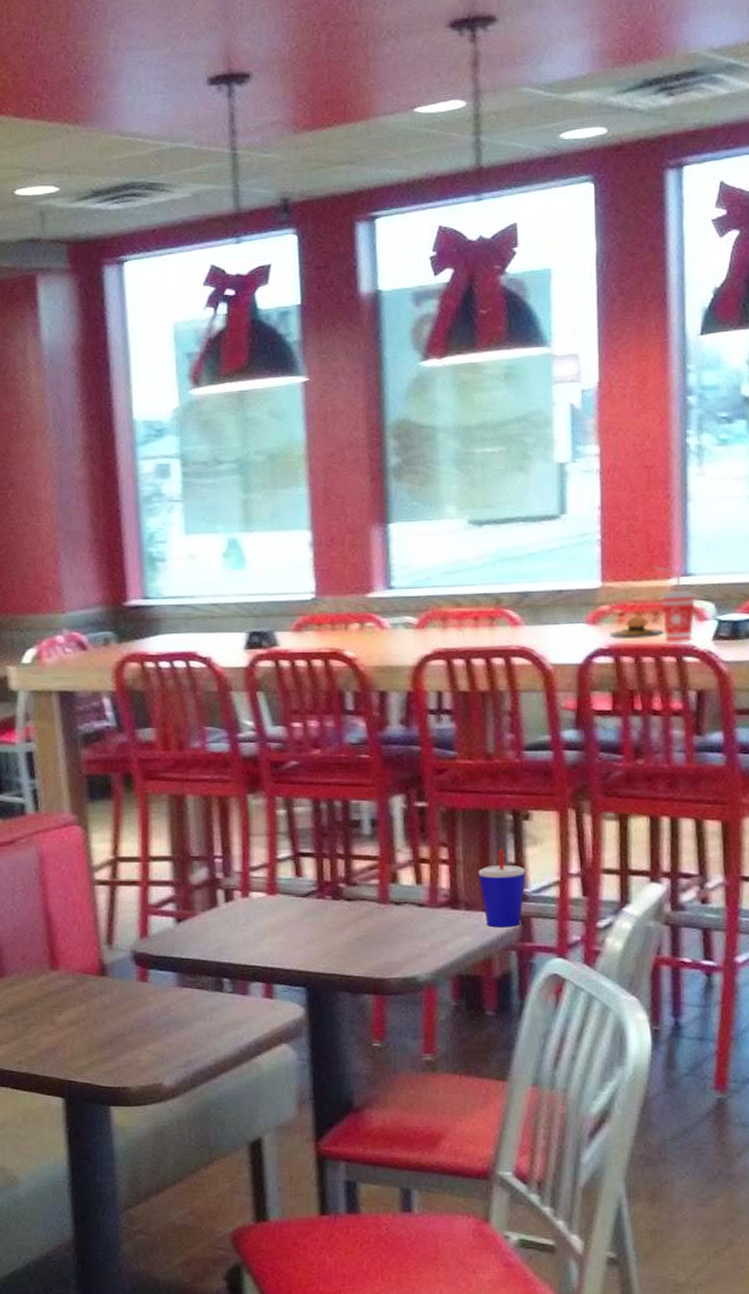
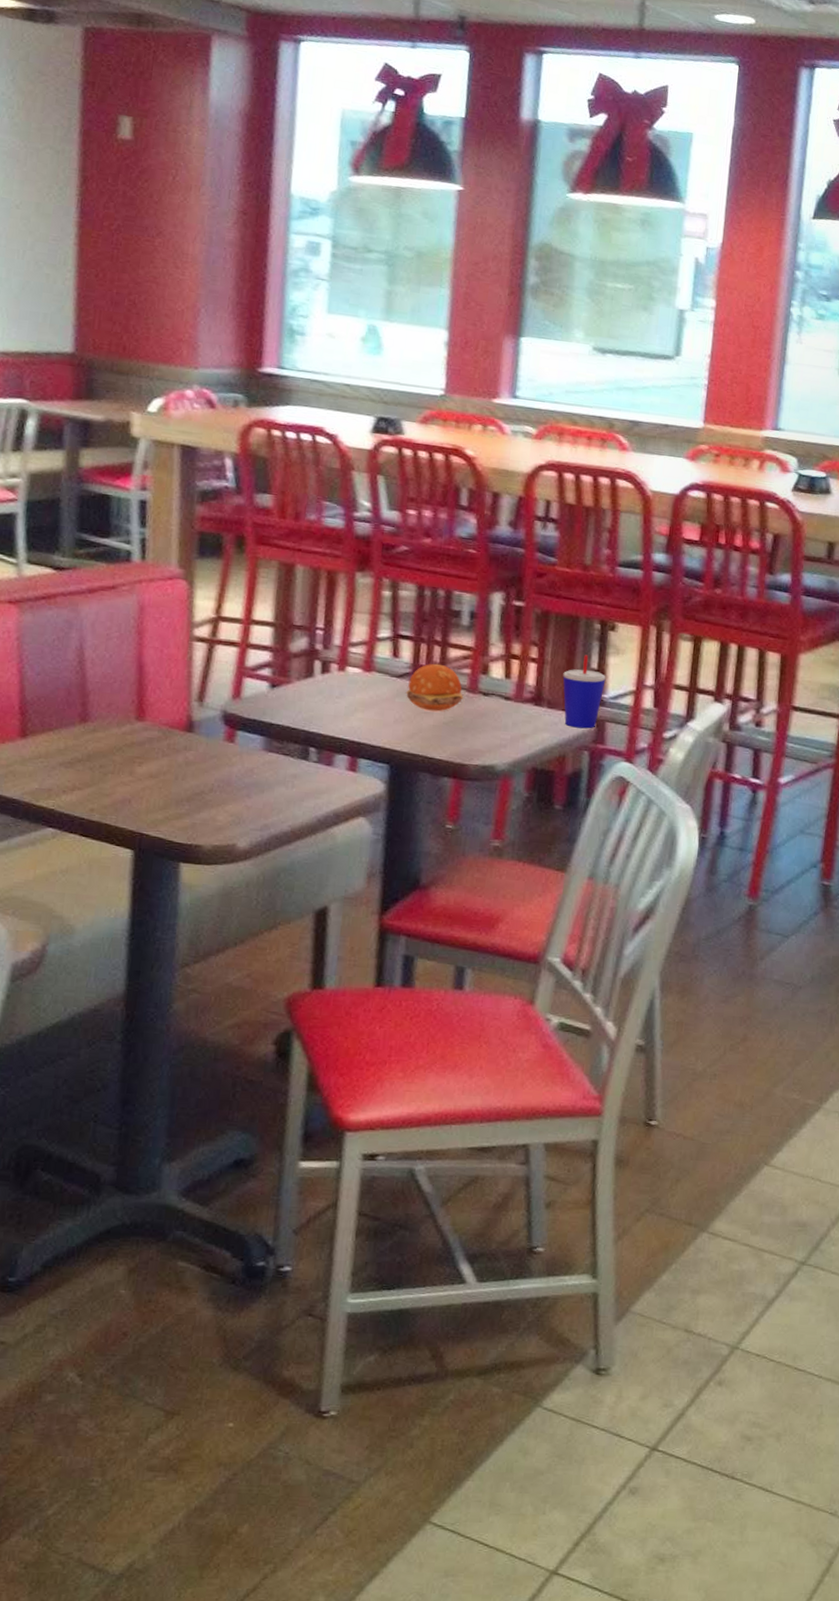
burger: none [313,877,375,927] -> present [405,663,464,712]
hamburger: present [609,616,663,640] -> none [705,459,751,481]
beverage cup: present [654,566,697,643] -> none [750,417,783,489]

